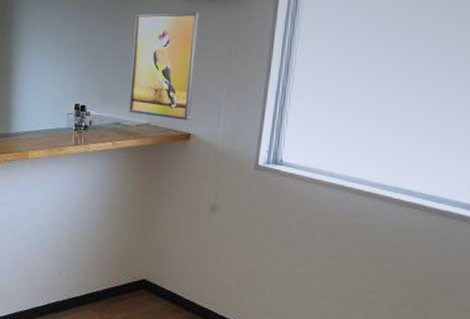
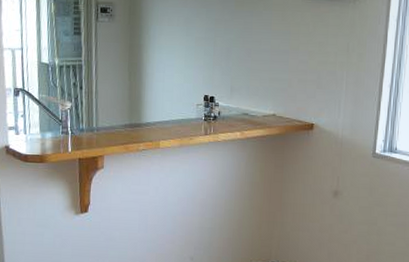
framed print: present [129,11,200,121] -> none [256,9,320,112]

